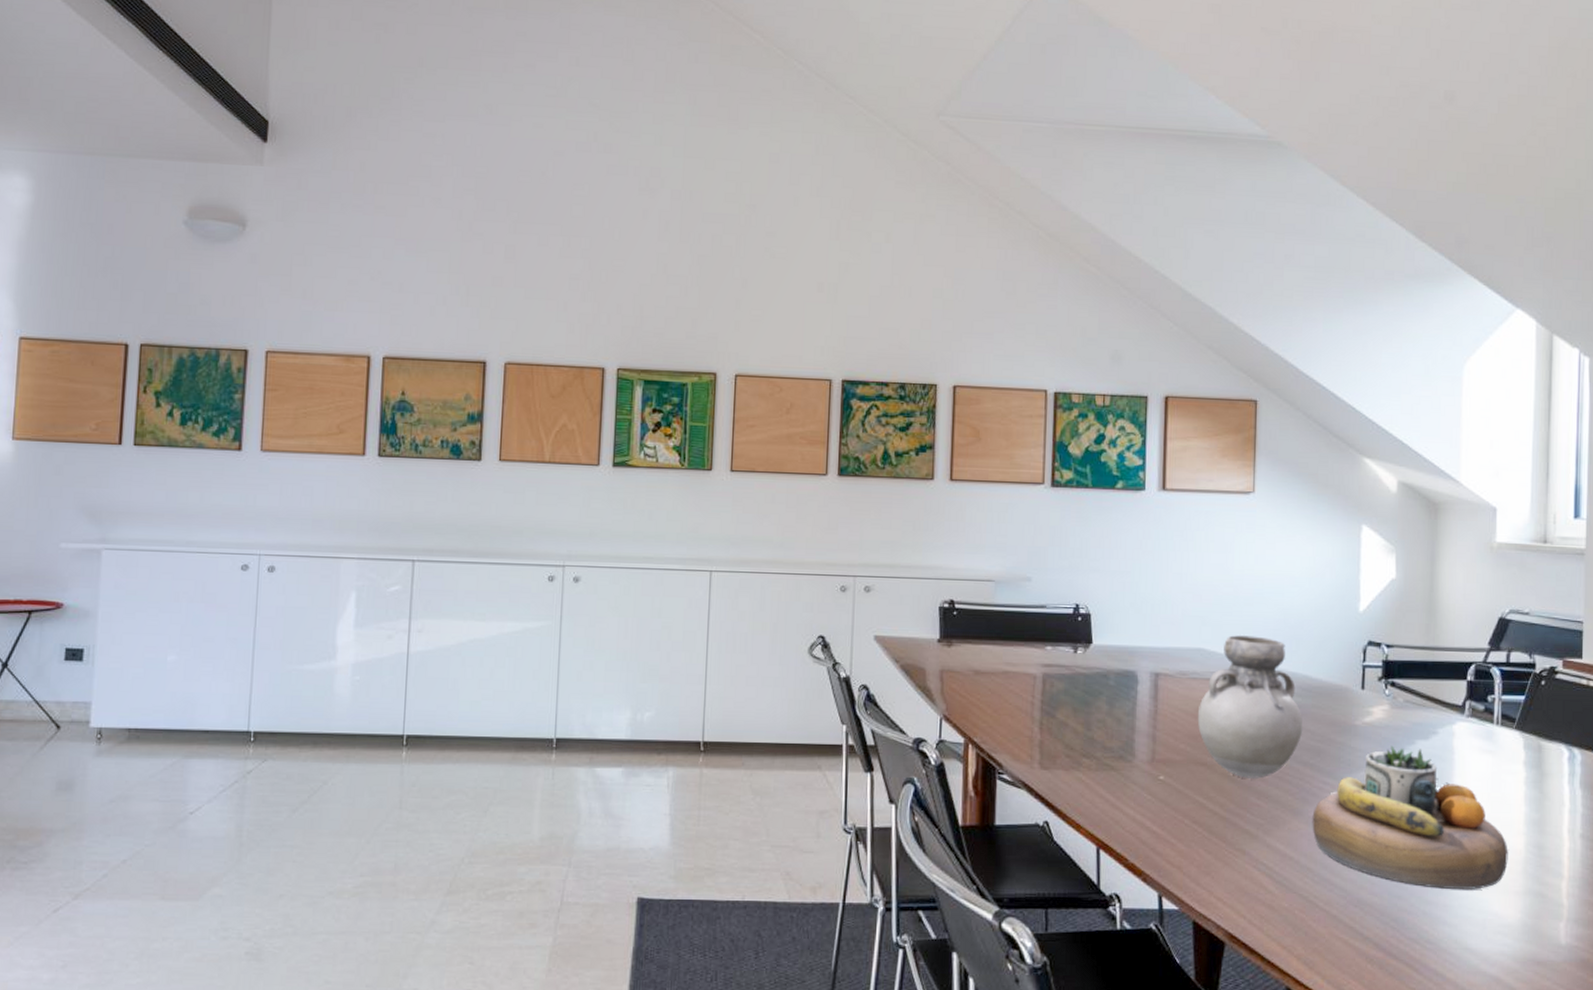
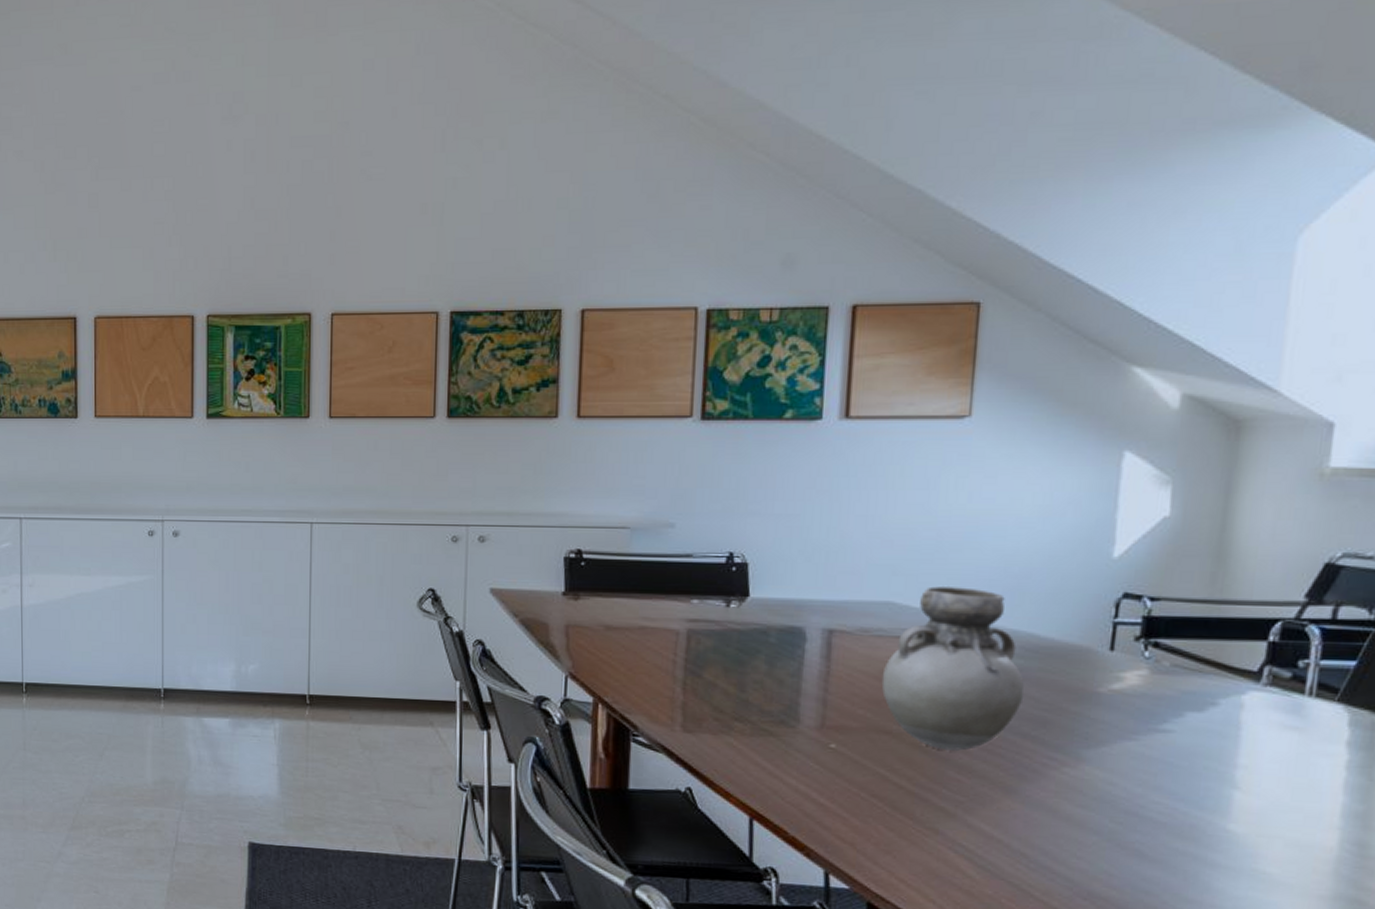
decorative bowl: present [1312,745,1508,889] -> none [1030,717,1313,890]

